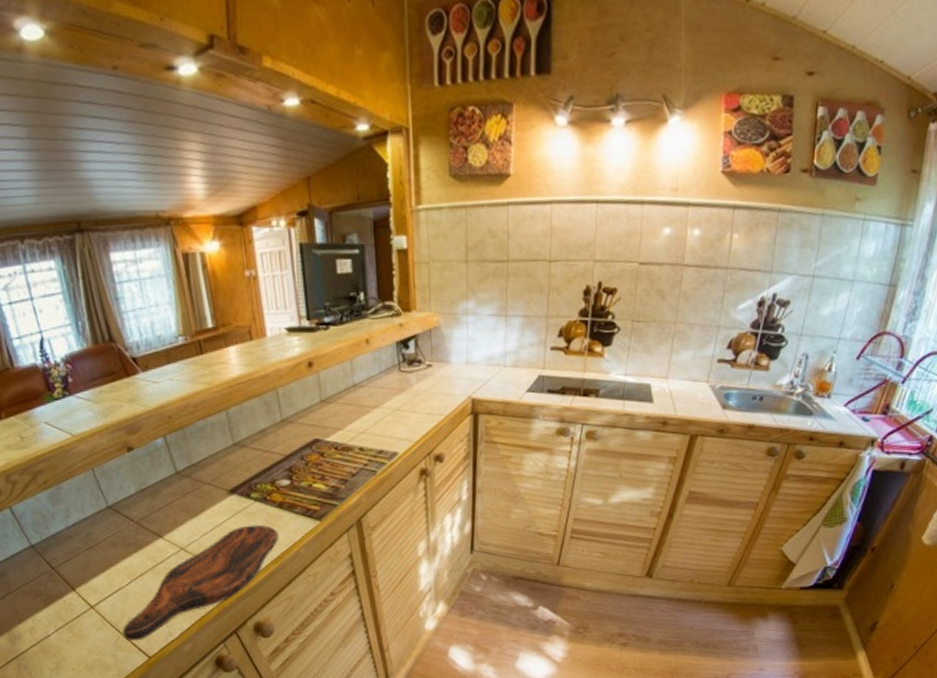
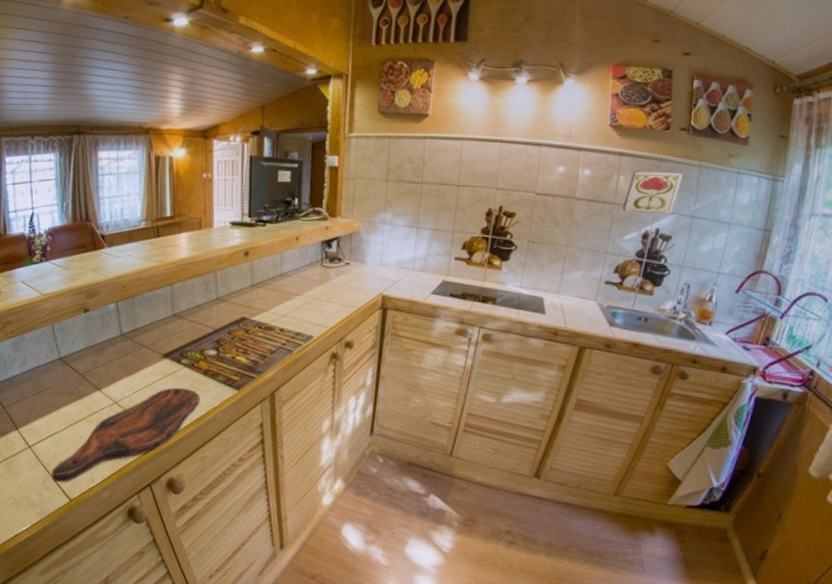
decorative tile: none [737,224,804,277] -> present [623,171,683,214]

